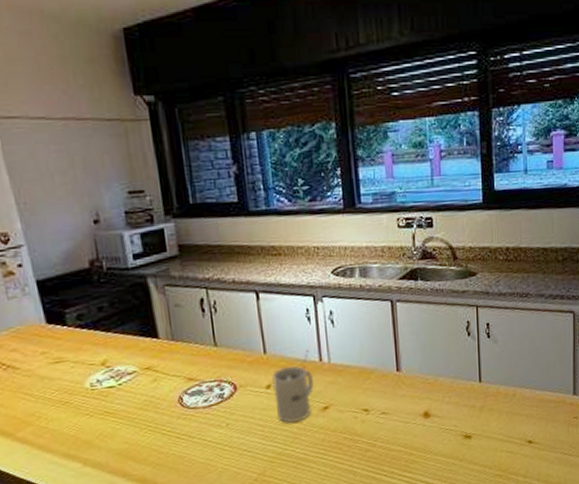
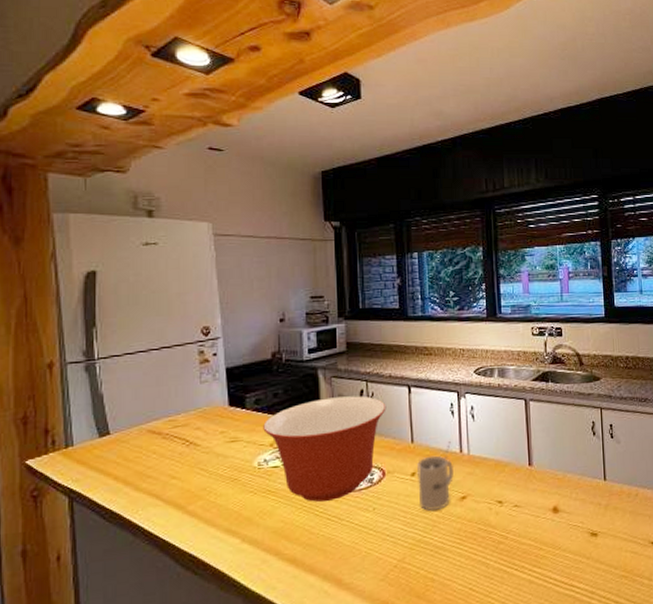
mixing bowl: none [90,305,232,421] -> present [263,396,386,502]

